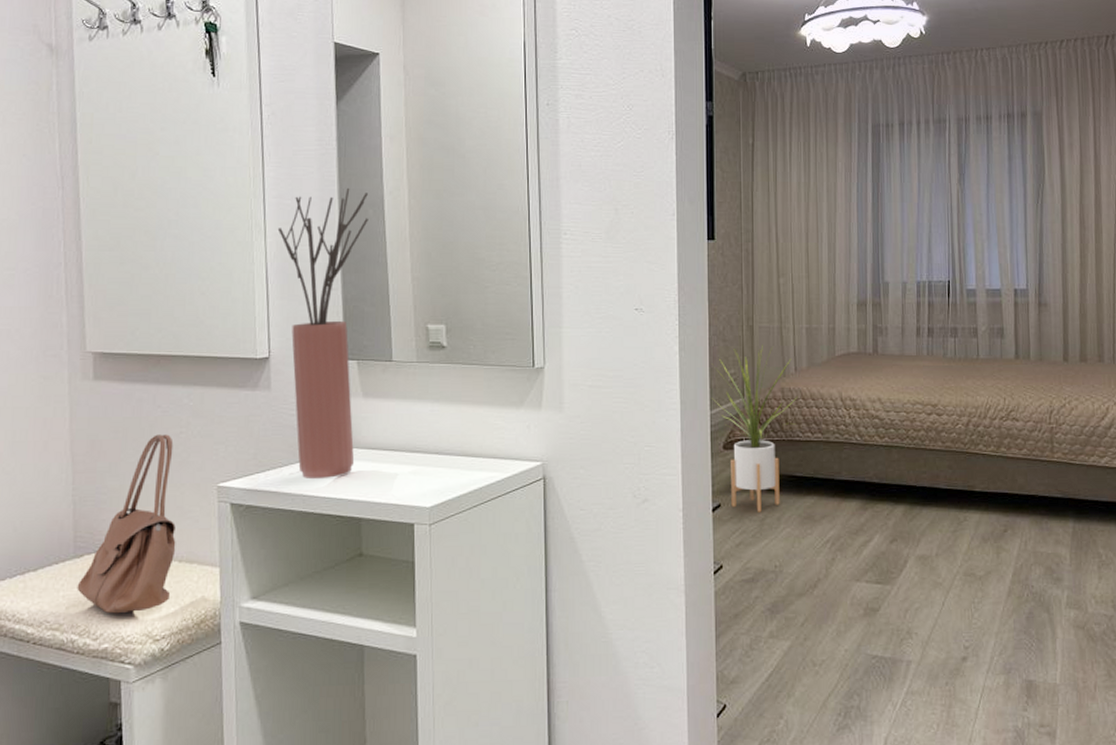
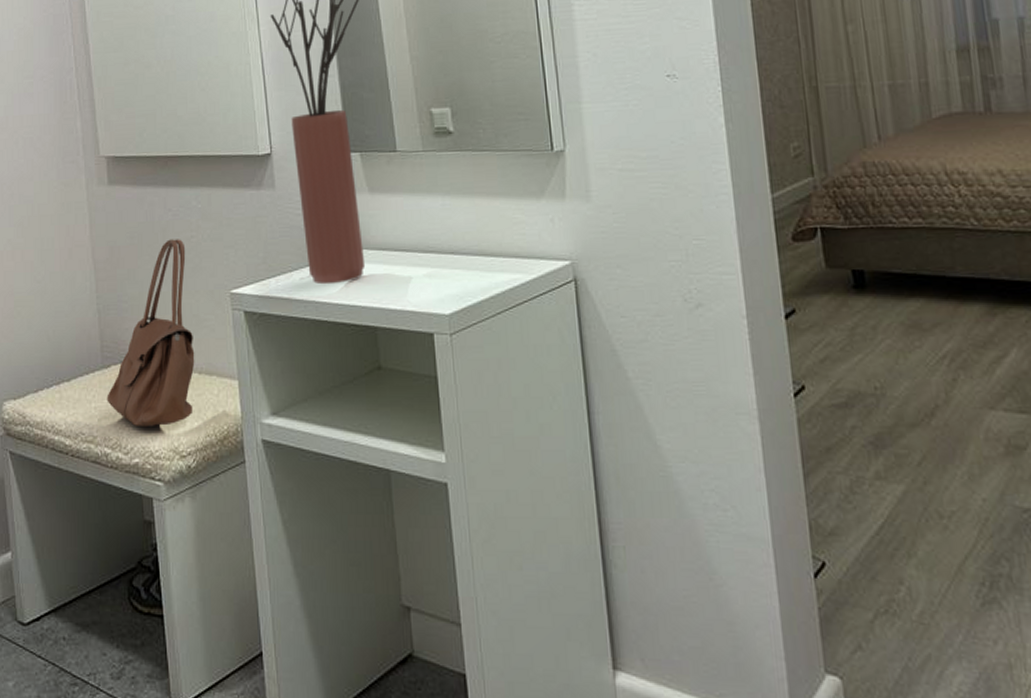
house plant: present [711,345,797,512] -> none [768,109,886,319]

